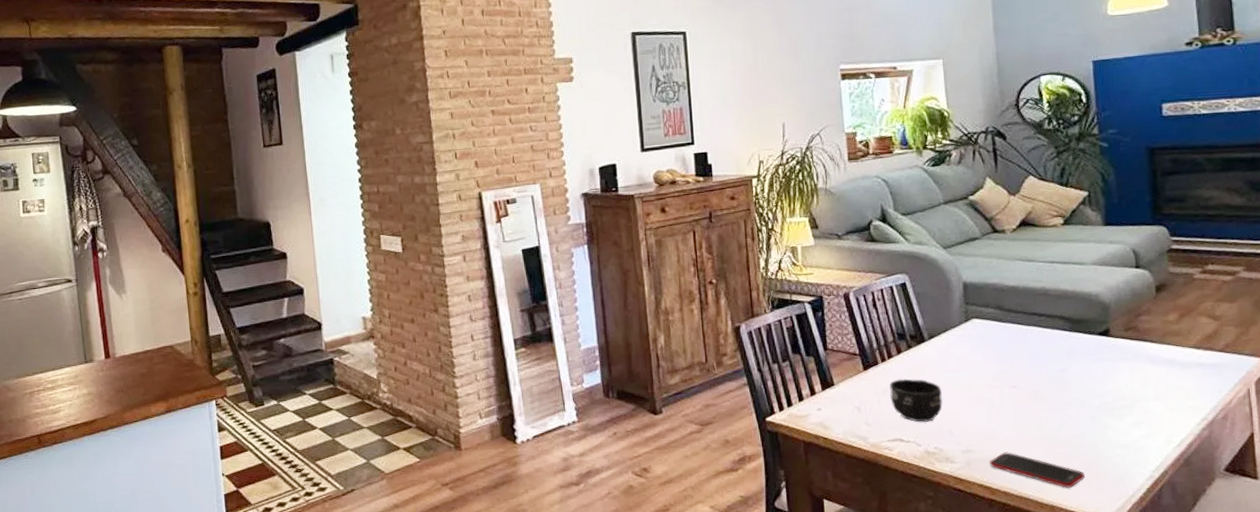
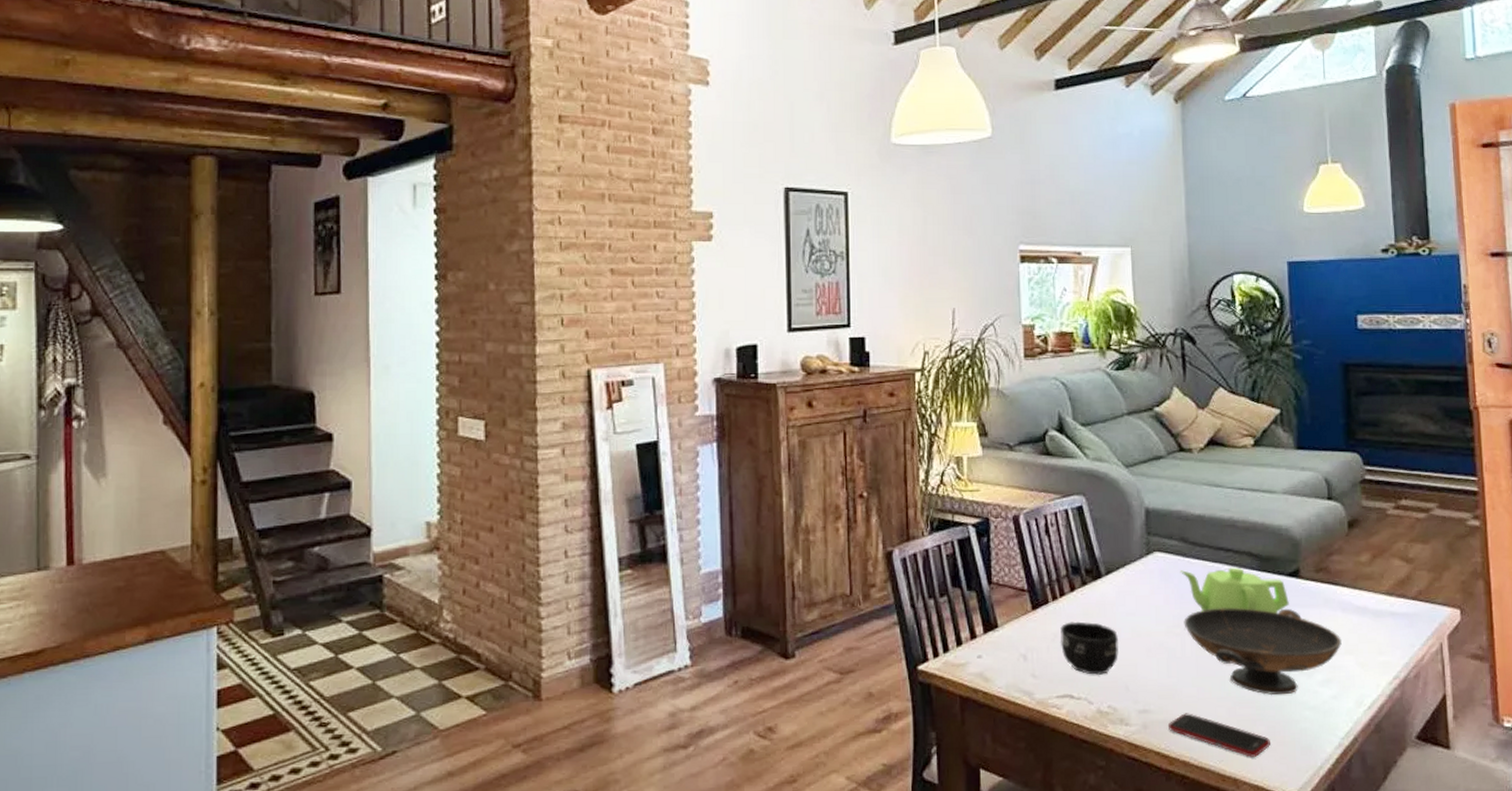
teapot: none [996,329,1100,367] -> present [1180,567,1289,614]
decorative bowl: none [1001,362,1151,436] -> present [1184,607,1342,695]

